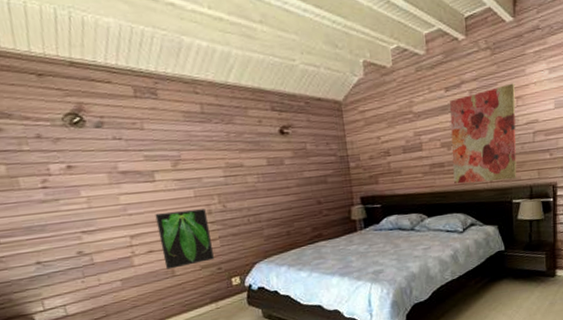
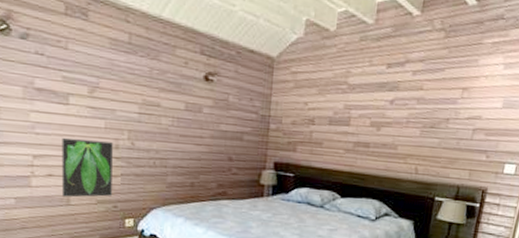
wall art: present [450,83,517,185] -> none [376,72,463,175]

